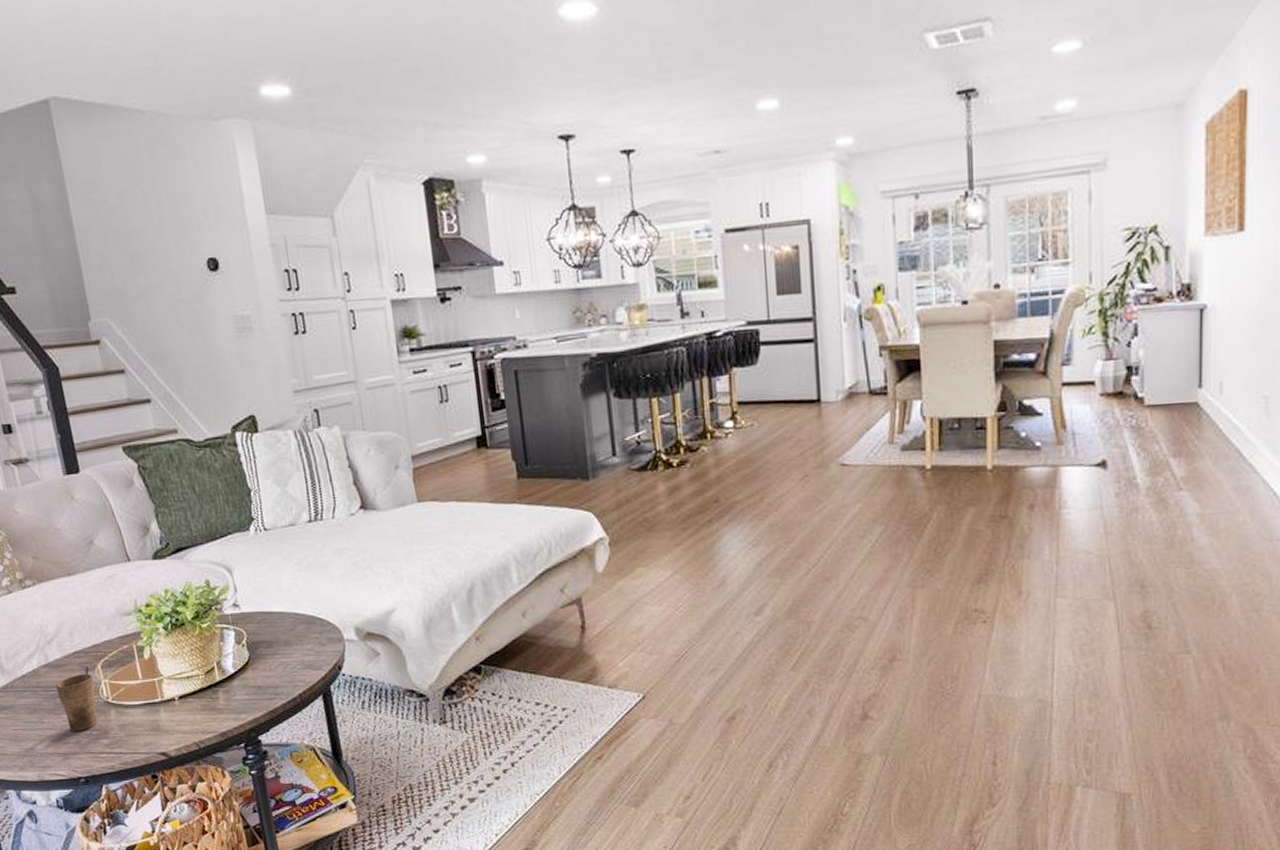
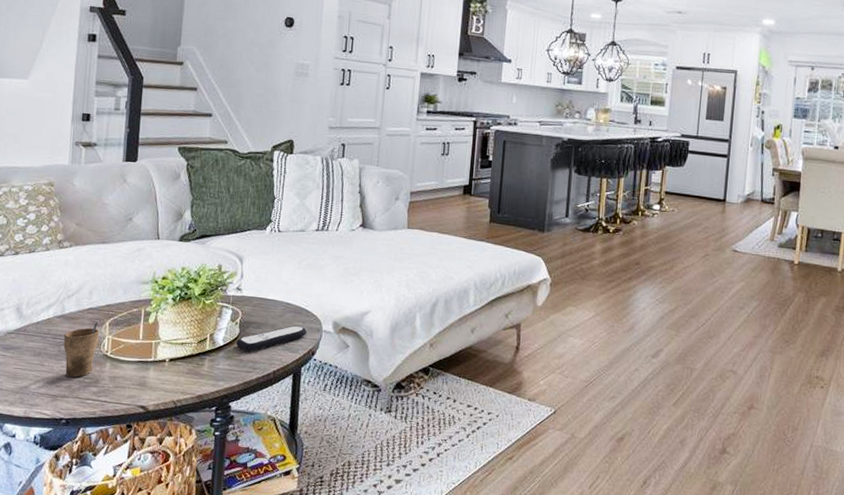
remote control: none [247,638,327,676] -> present [235,325,307,352]

